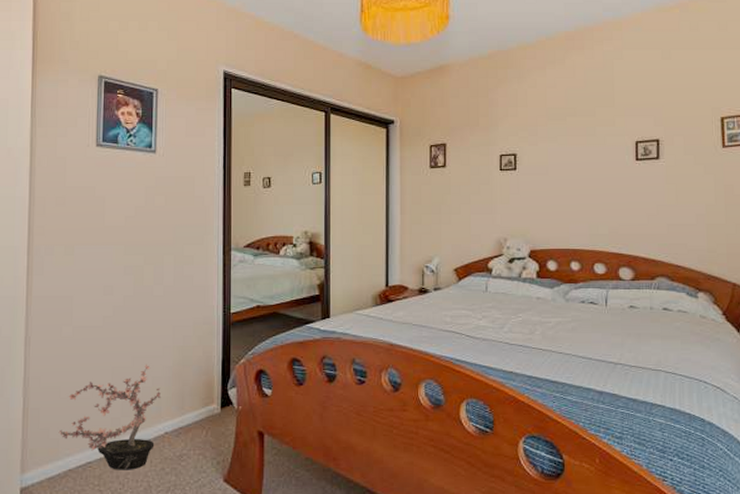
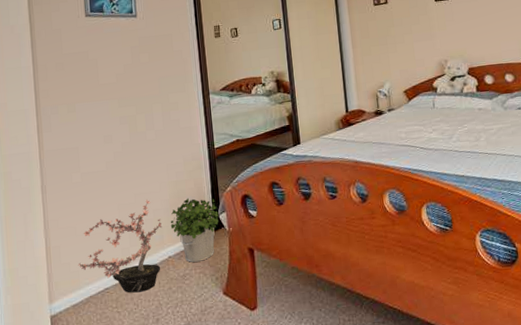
potted plant: none [170,367,227,441] -> present [170,197,219,263]

